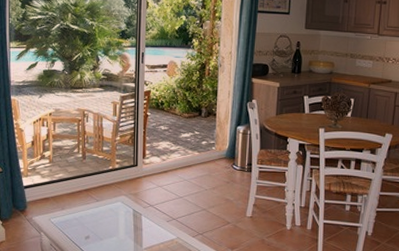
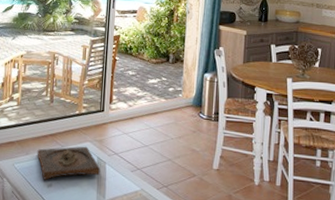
wooden tray: none [72,199,137,232] -> present [37,146,101,180]

